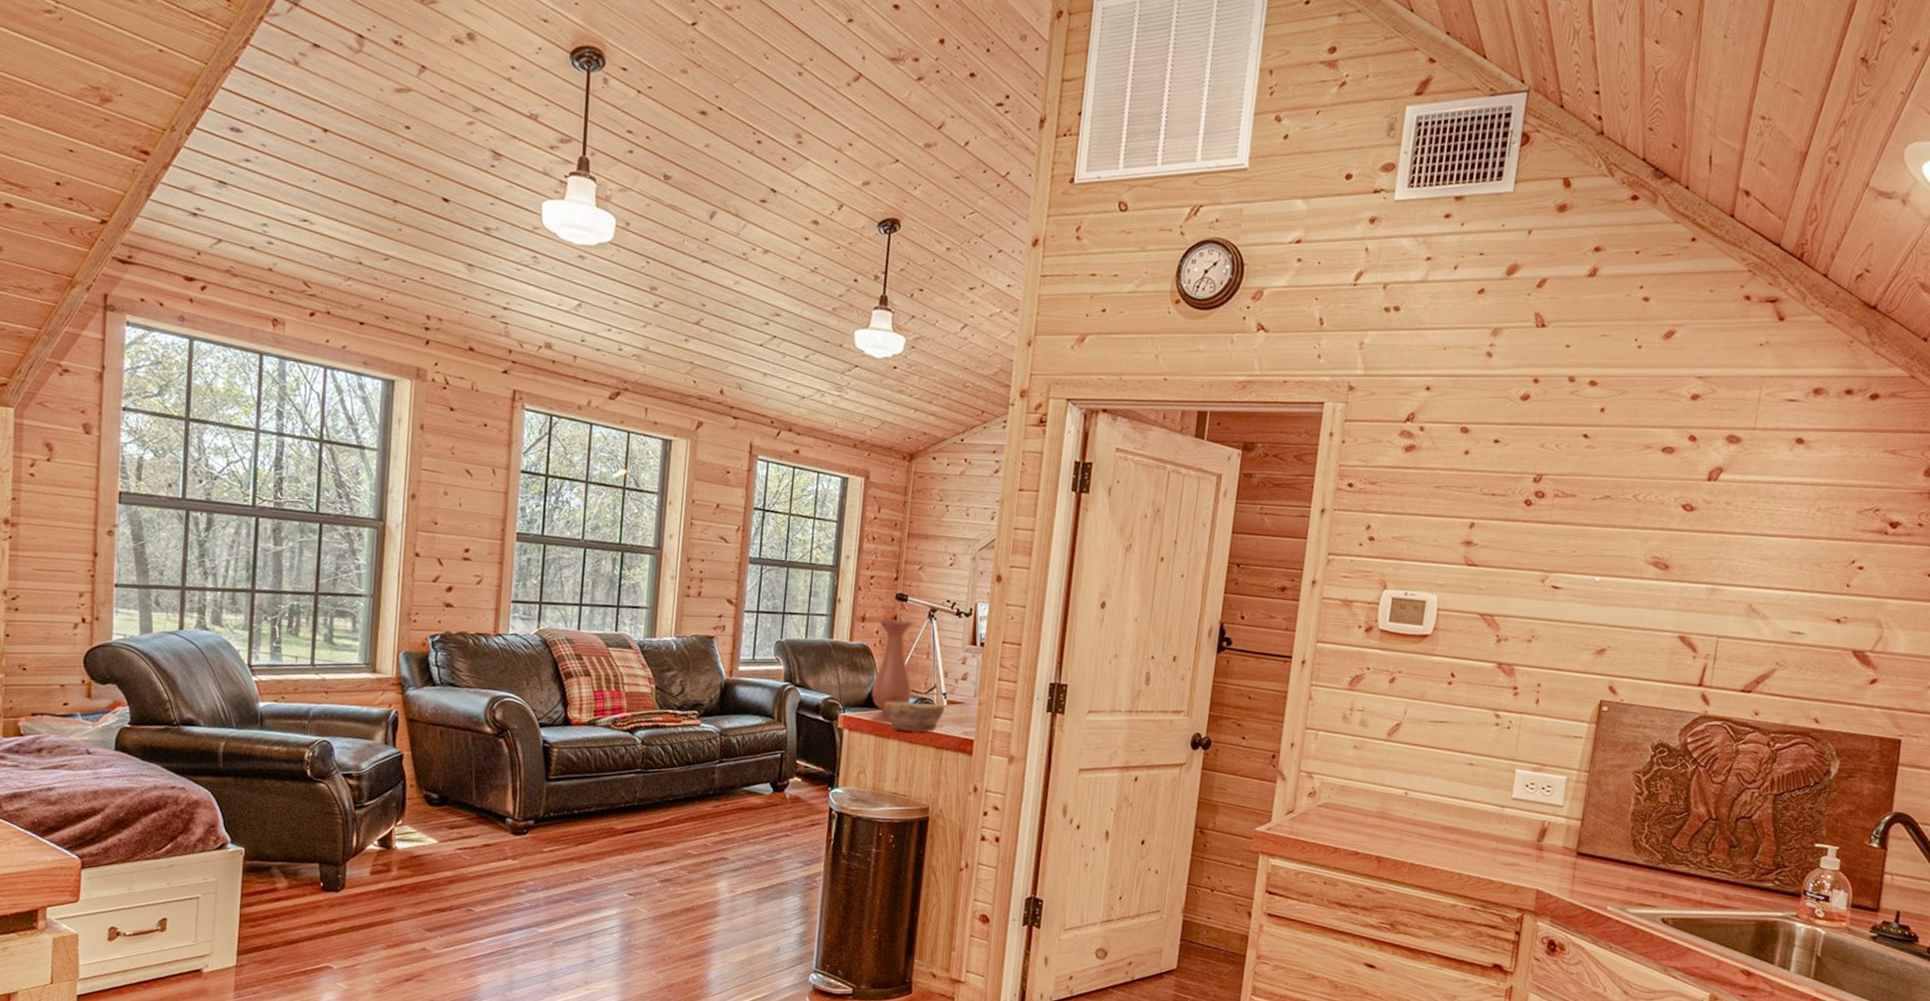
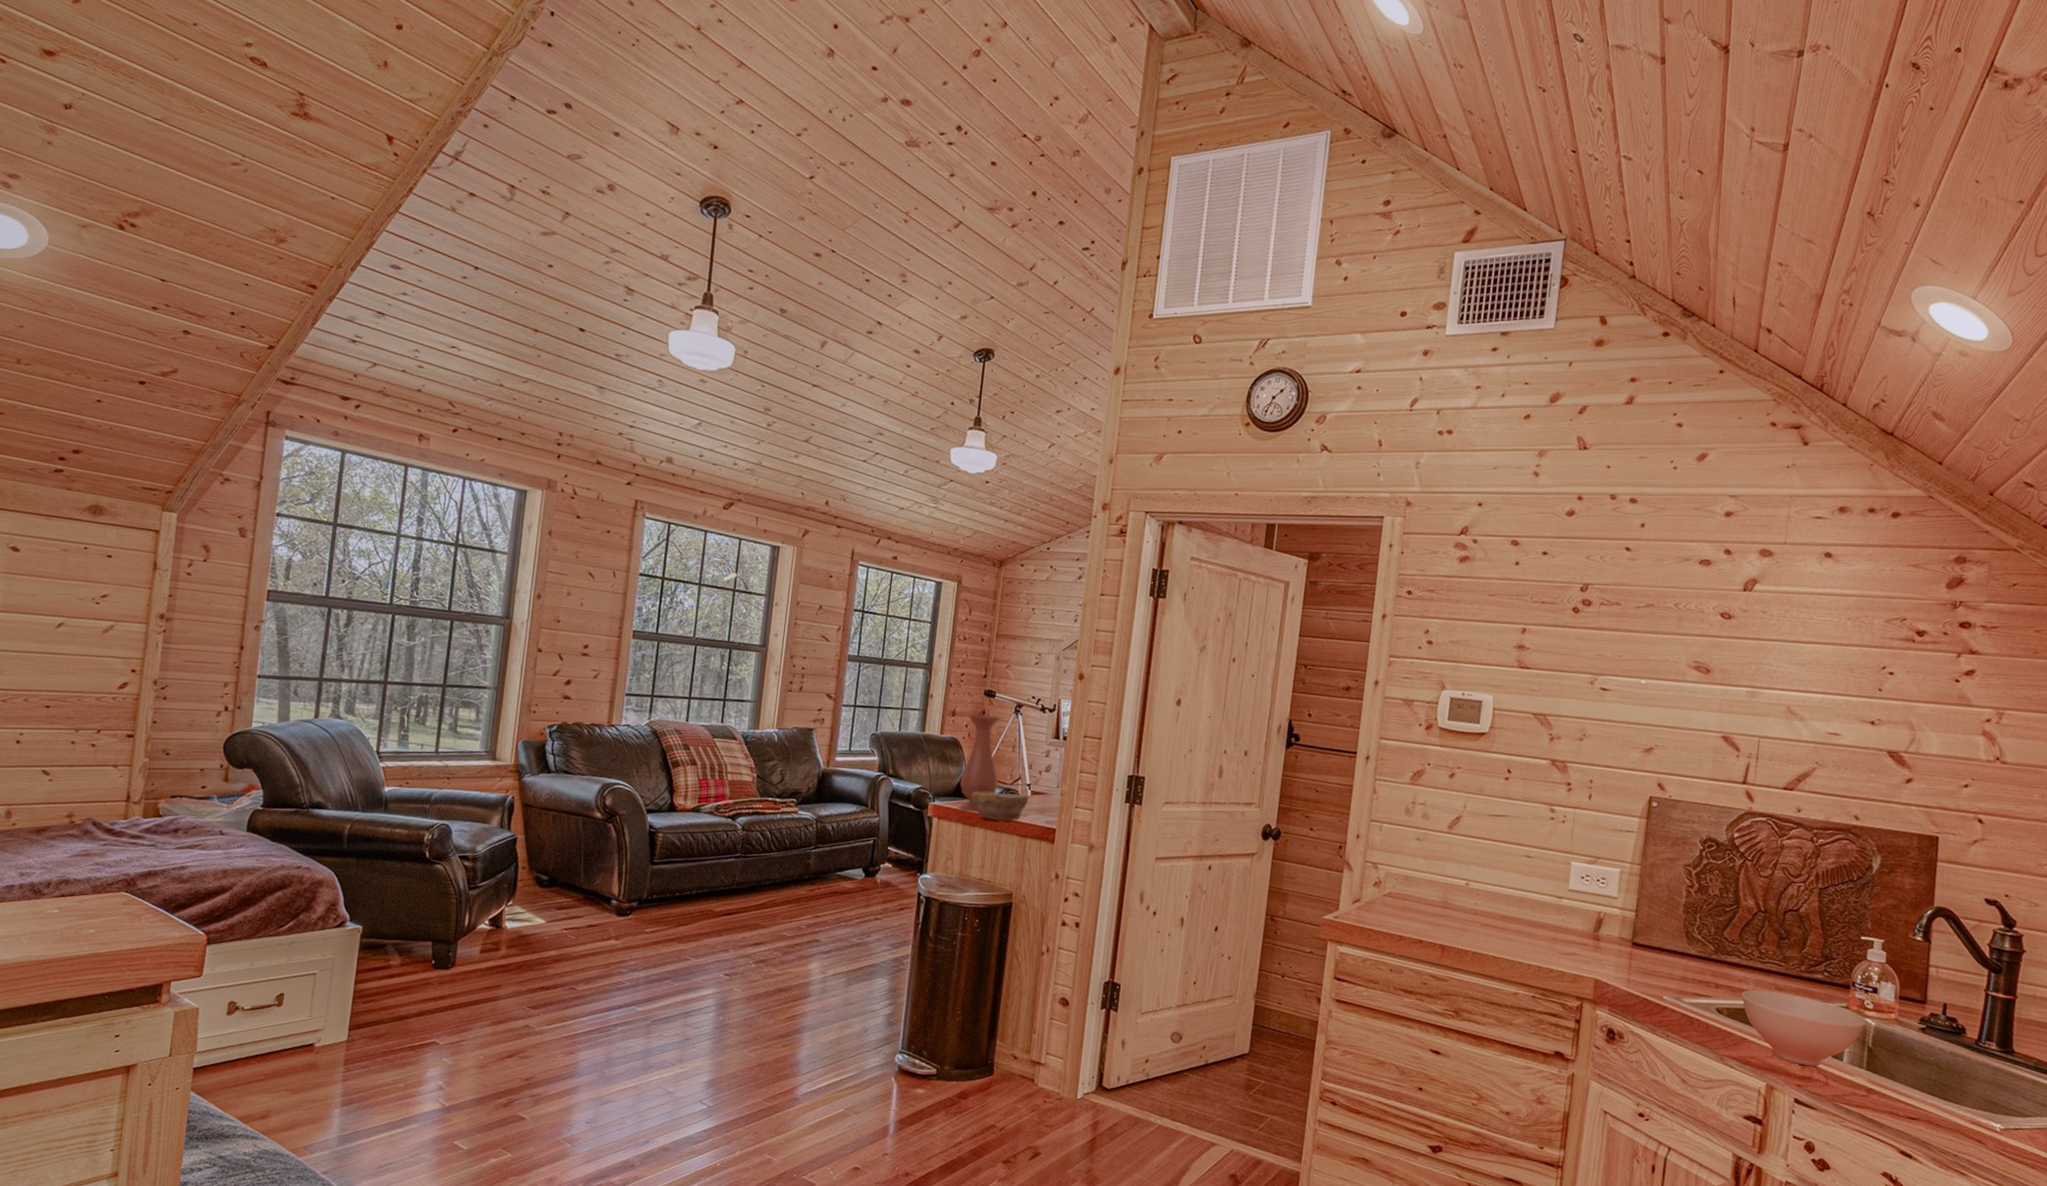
bowl: none [1688,899,1817,977] -> present [1741,989,1867,1067]

